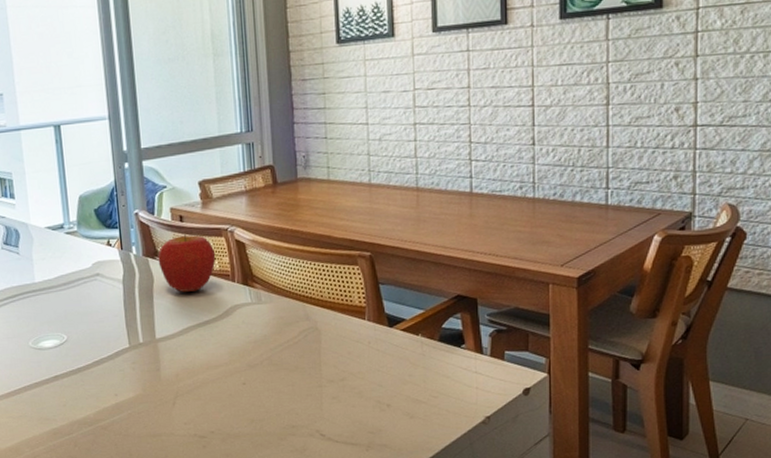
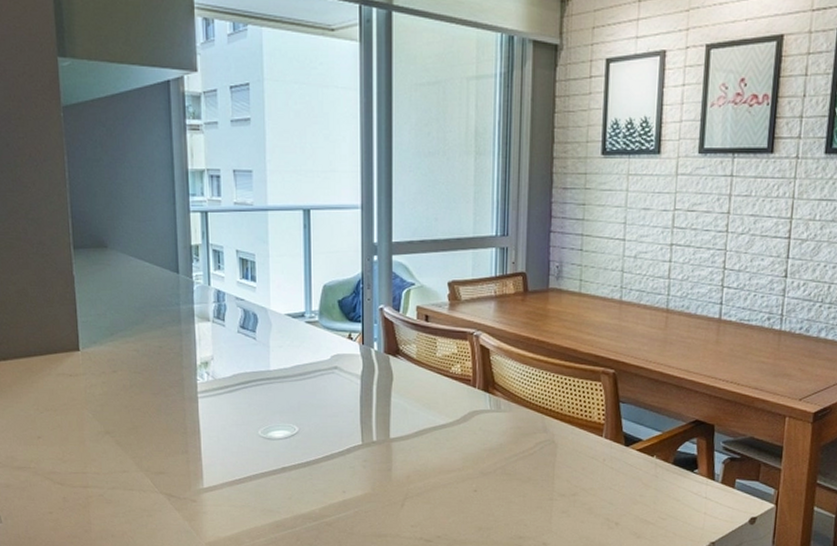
apple: present [158,235,216,292] -> none [399,335,459,394]

